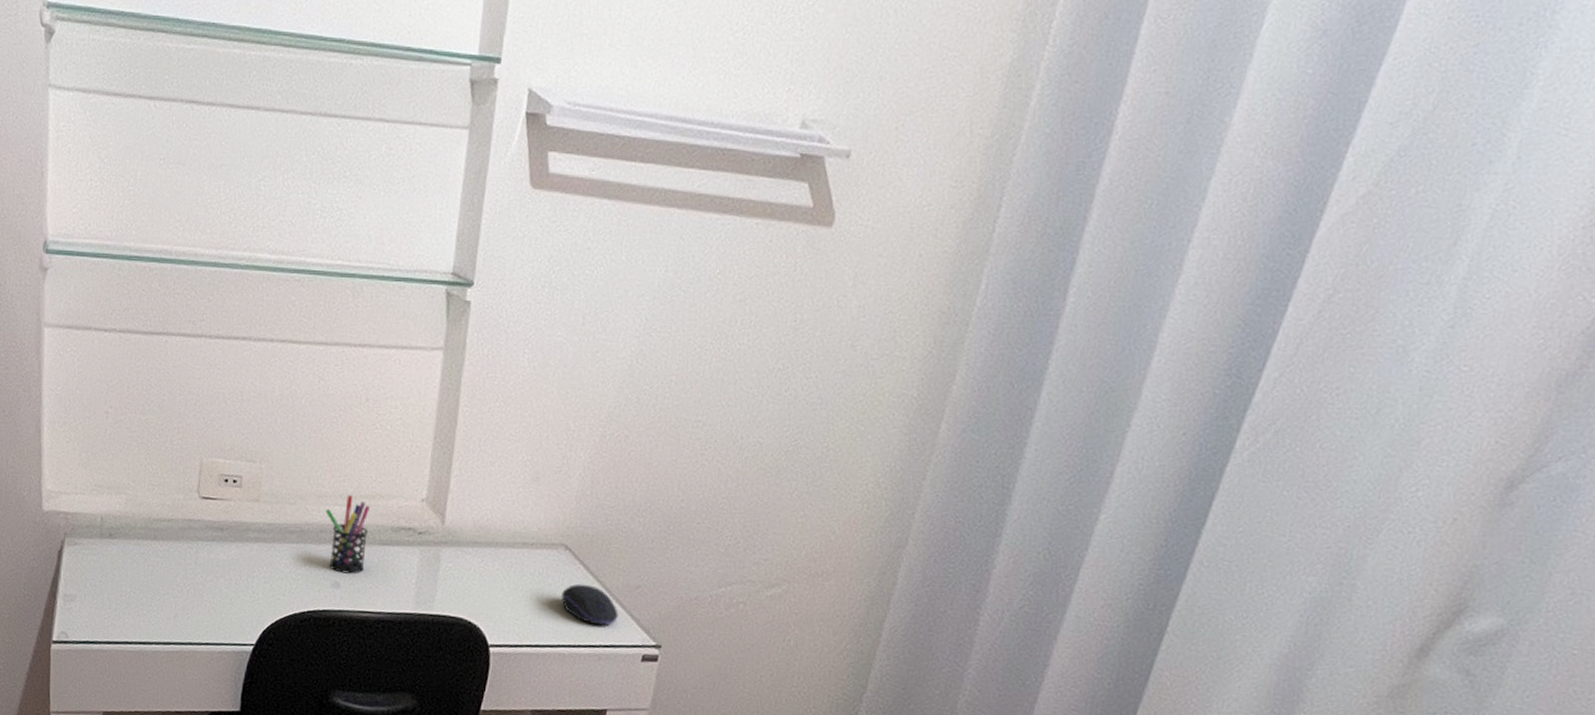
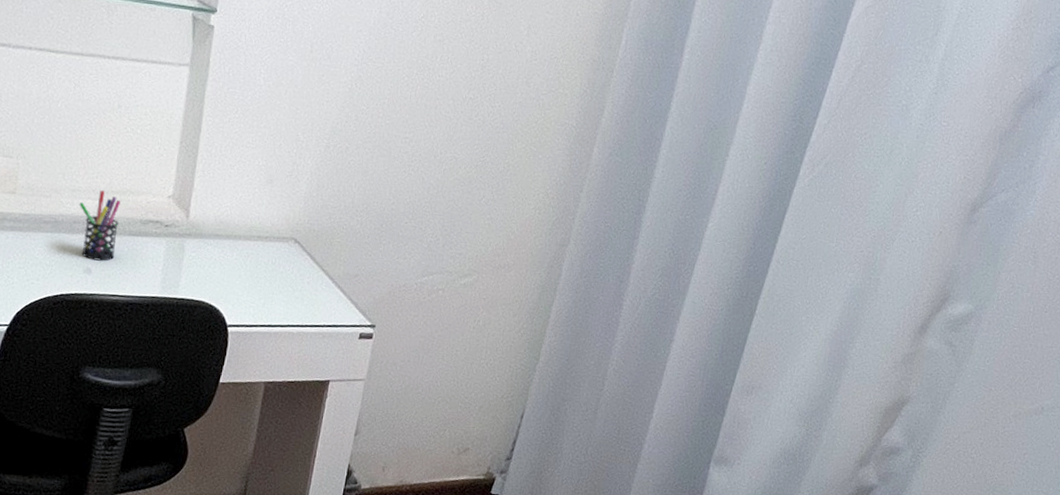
computer mouse: present [561,583,619,626] -> none [291,272,340,309]

